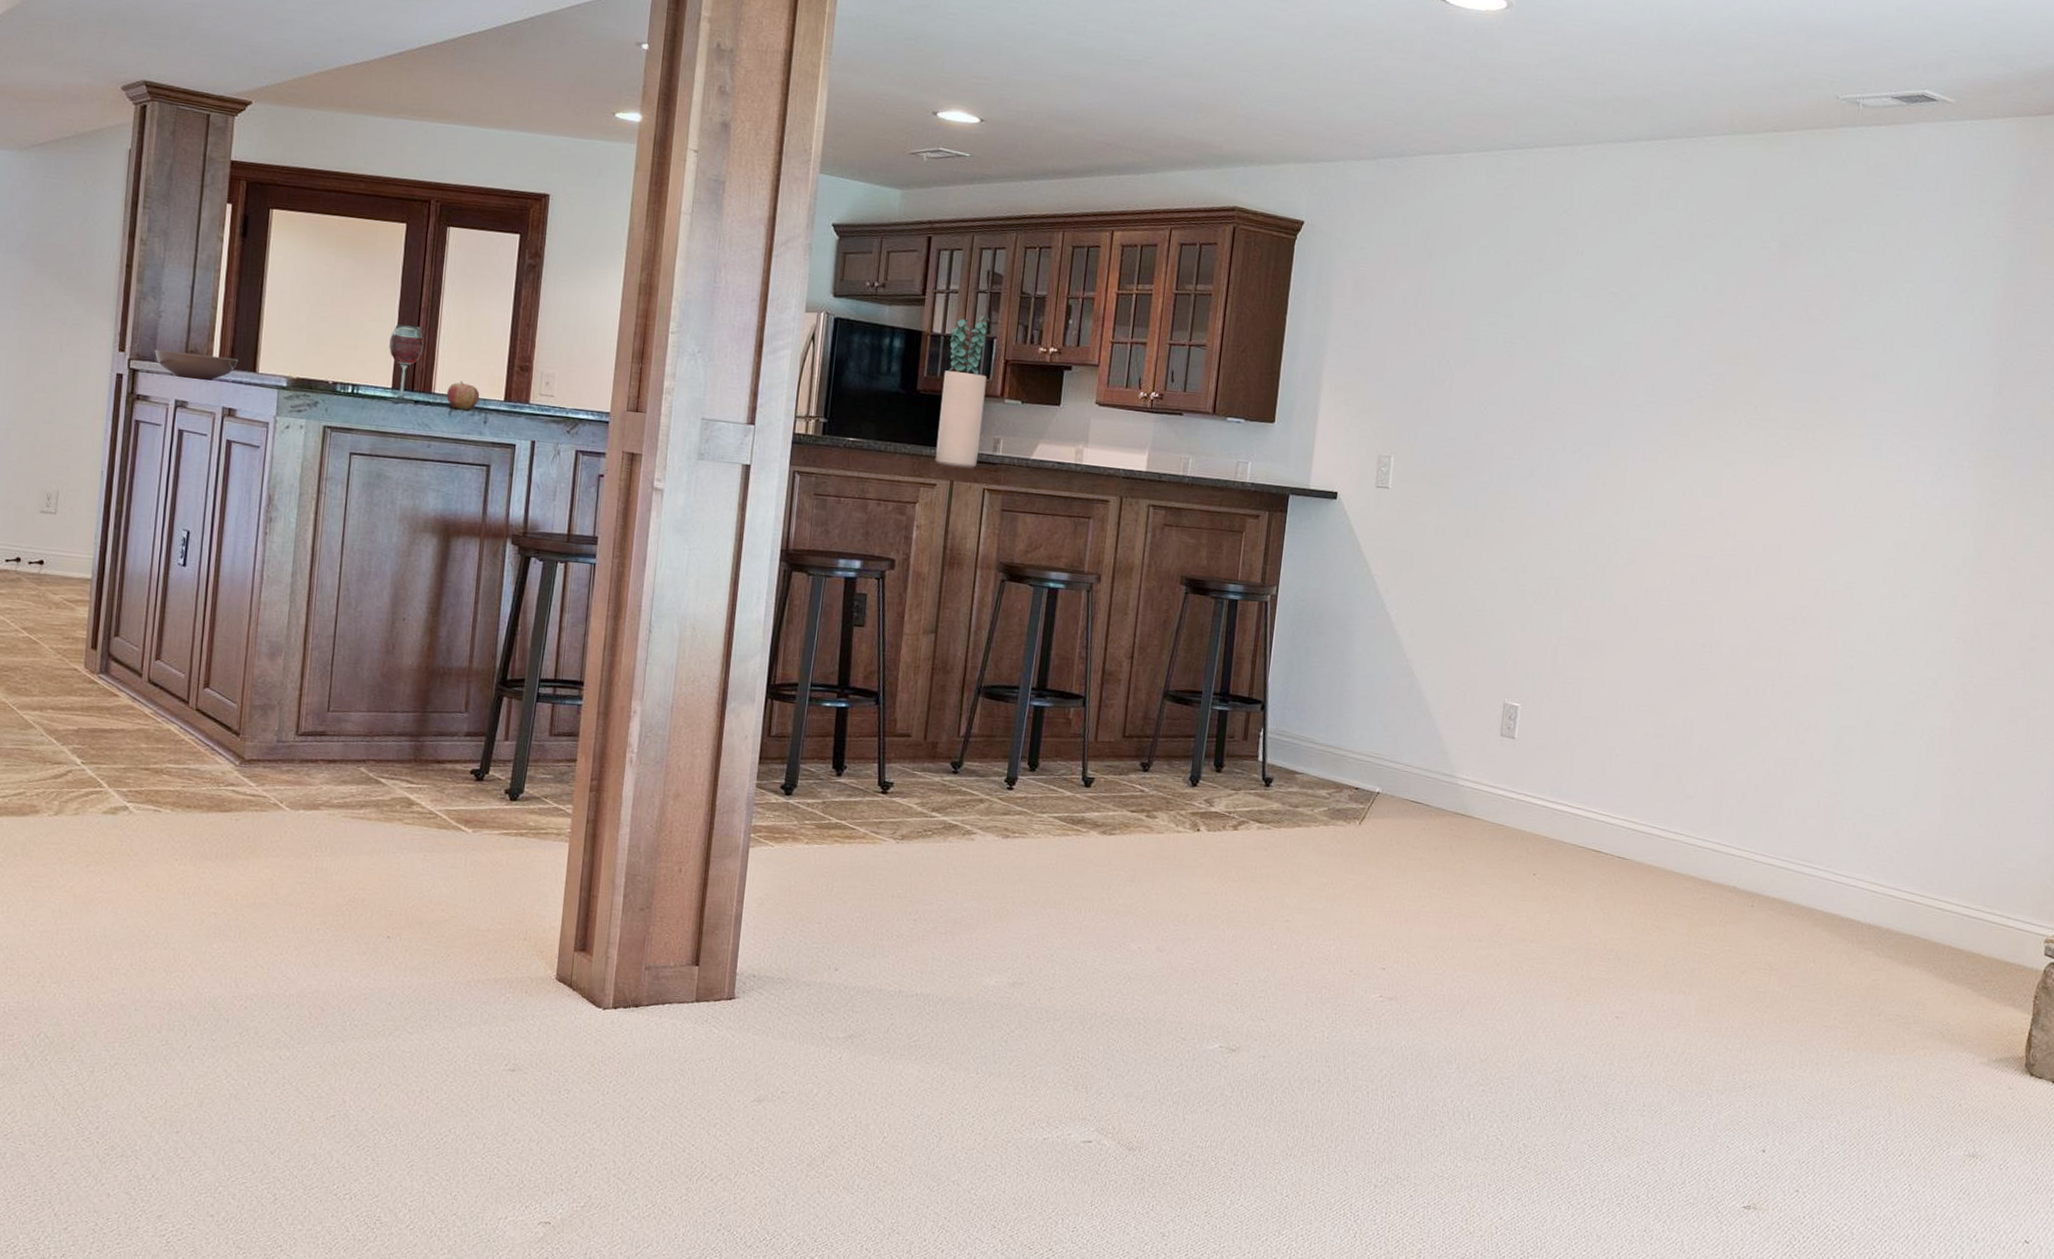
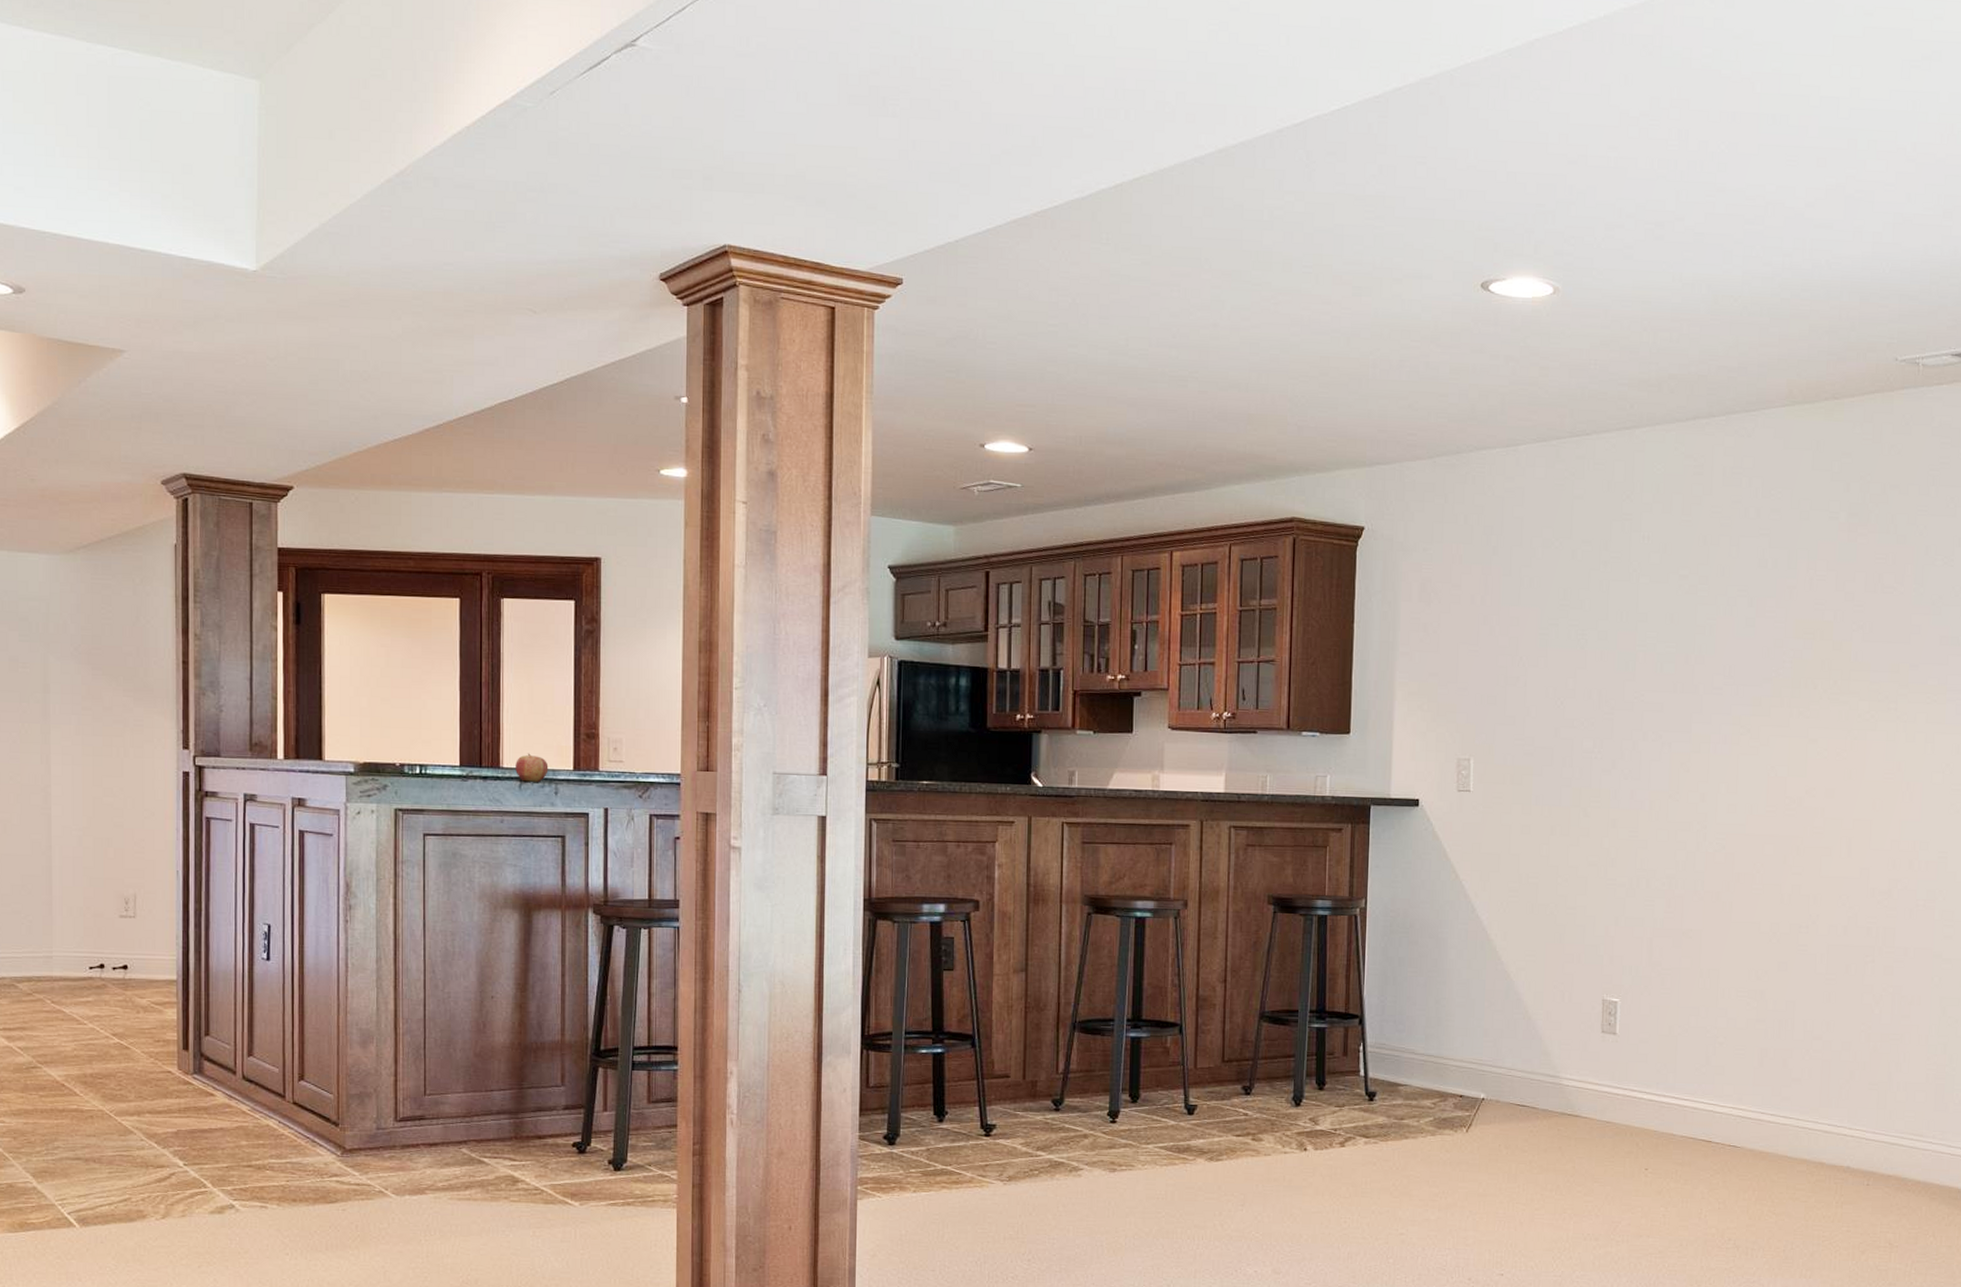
bowl: present [154,349,238,382] -> none [219,744,303,773]
wineglass: present [387,323,424,404] -> none [453,700,488,781]
vase: present [935,307,990,469] -> none [1011,638,1057,803]

